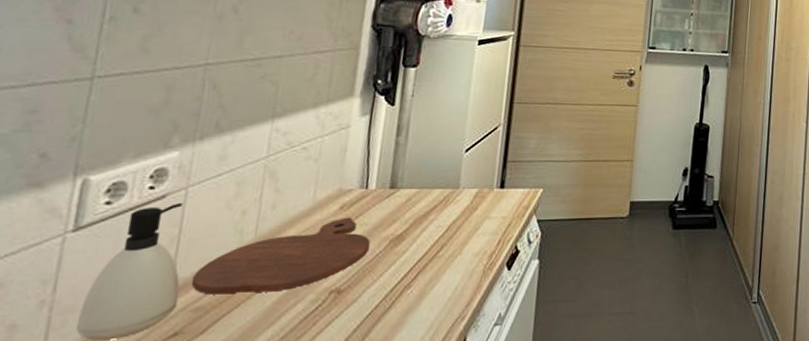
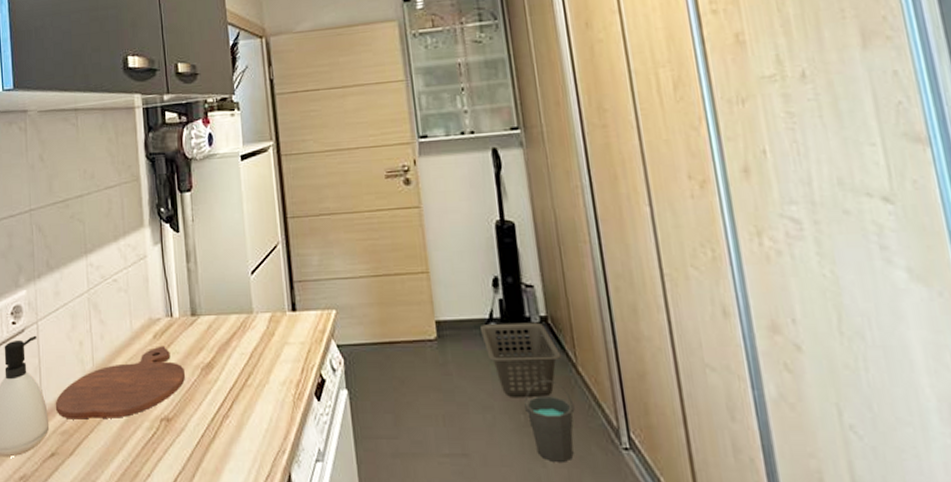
laundry basket: none [665,205,723,264] -> present [479,322,562,397]
bucket: none [687,250,725,315] -> present [524,379,575,462]

